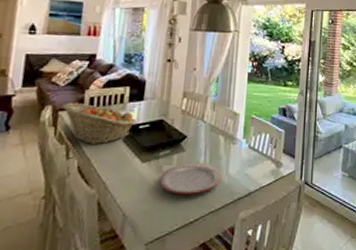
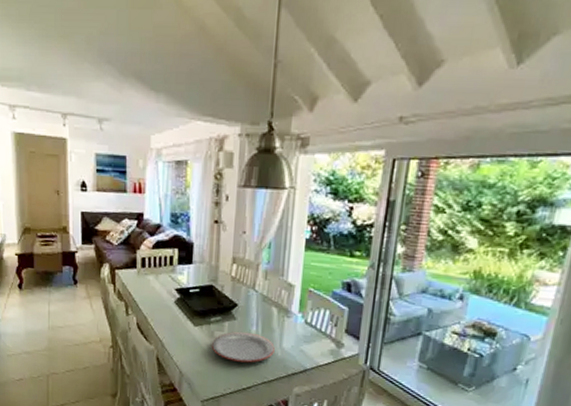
fruit basket: present [63,102,137,144] -> none [118,261,187,305]

